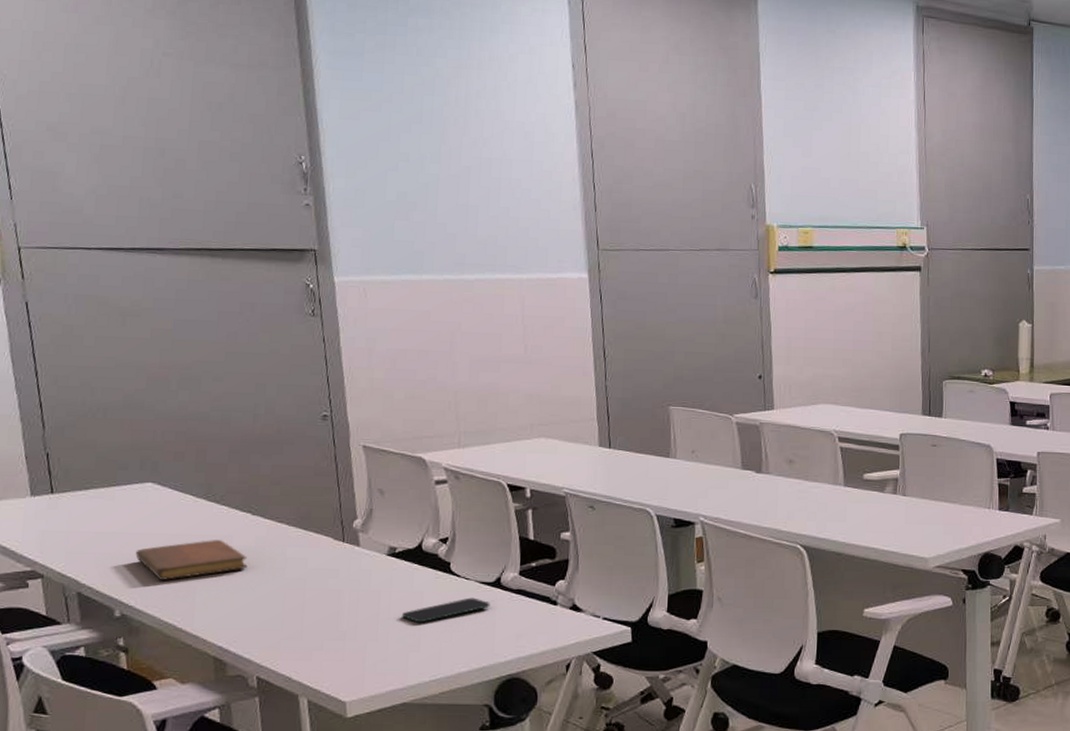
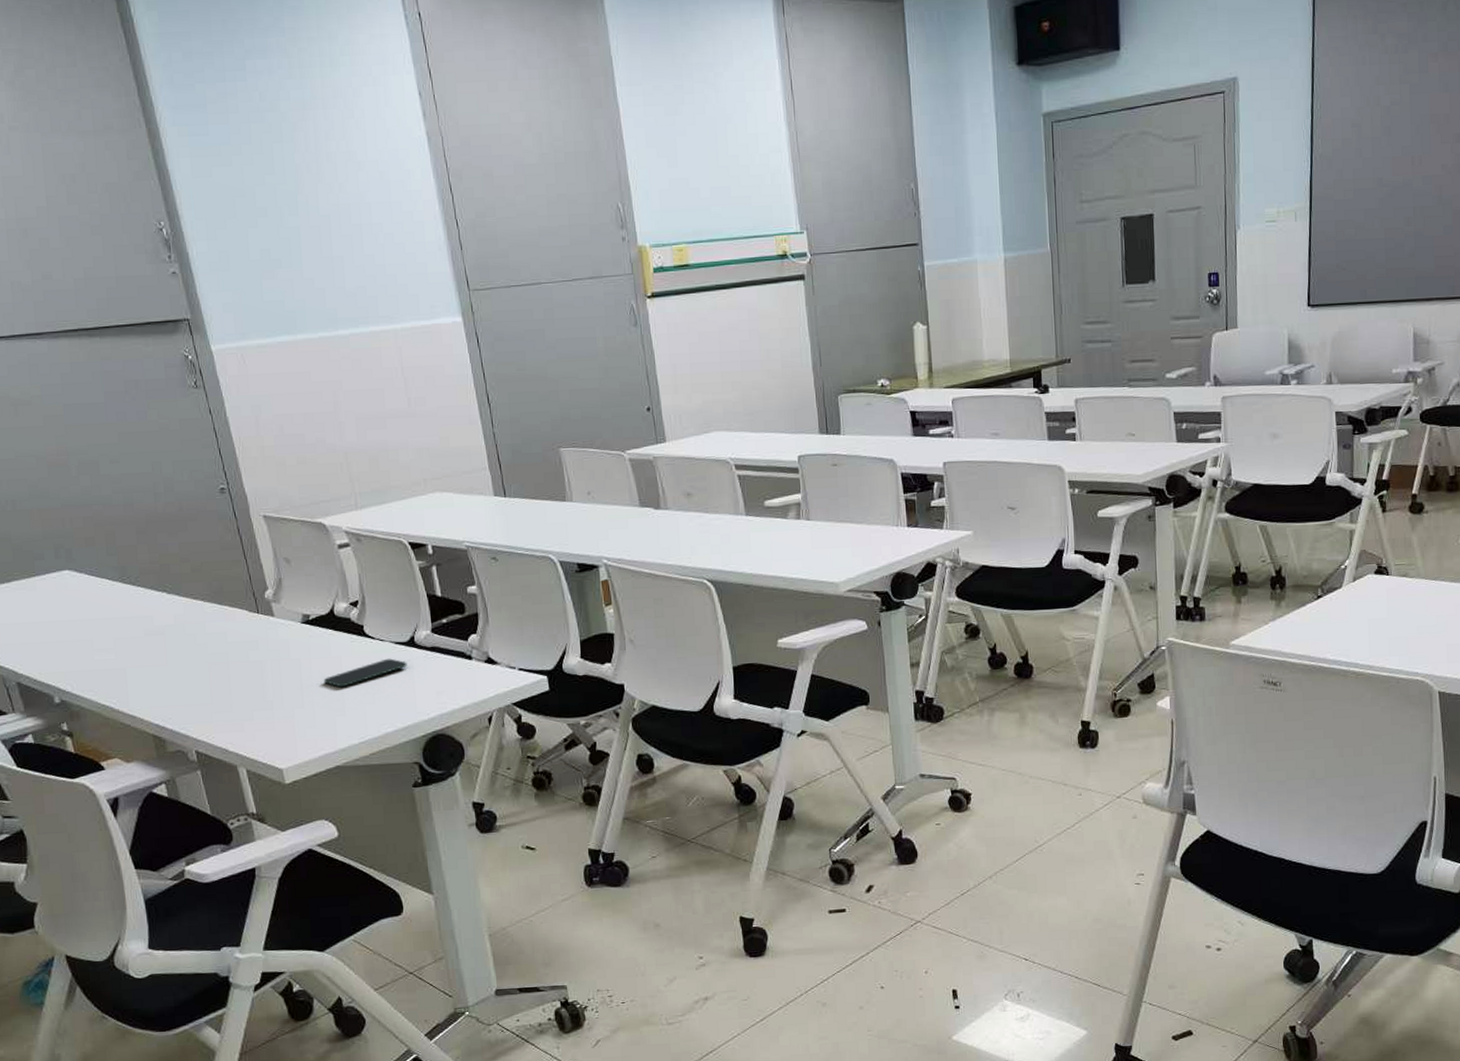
notebook: present [135,540,248,580] -> none [64,621,171,665]

